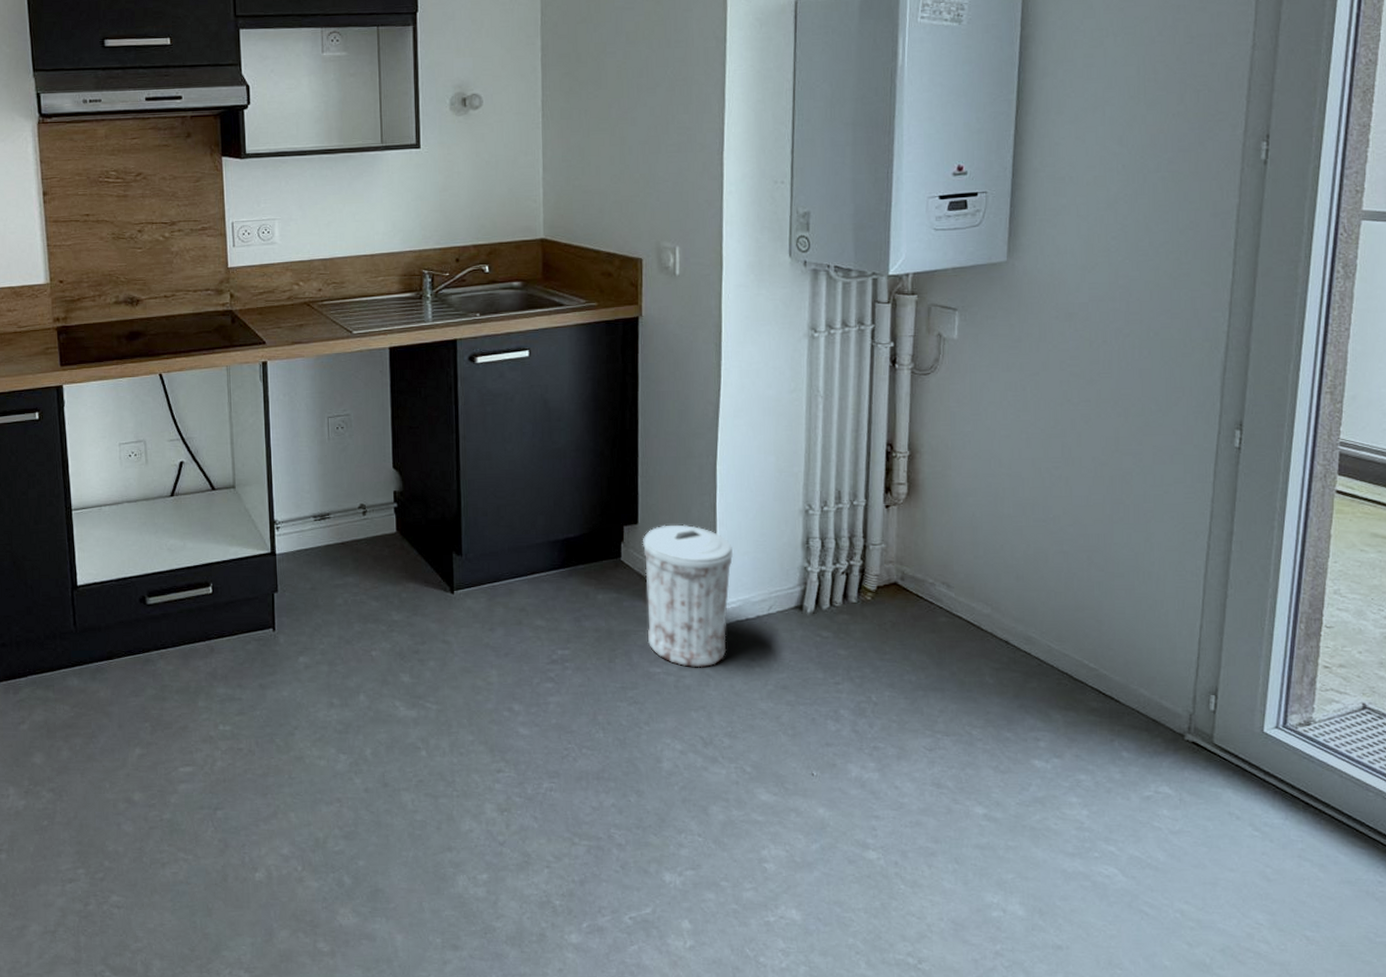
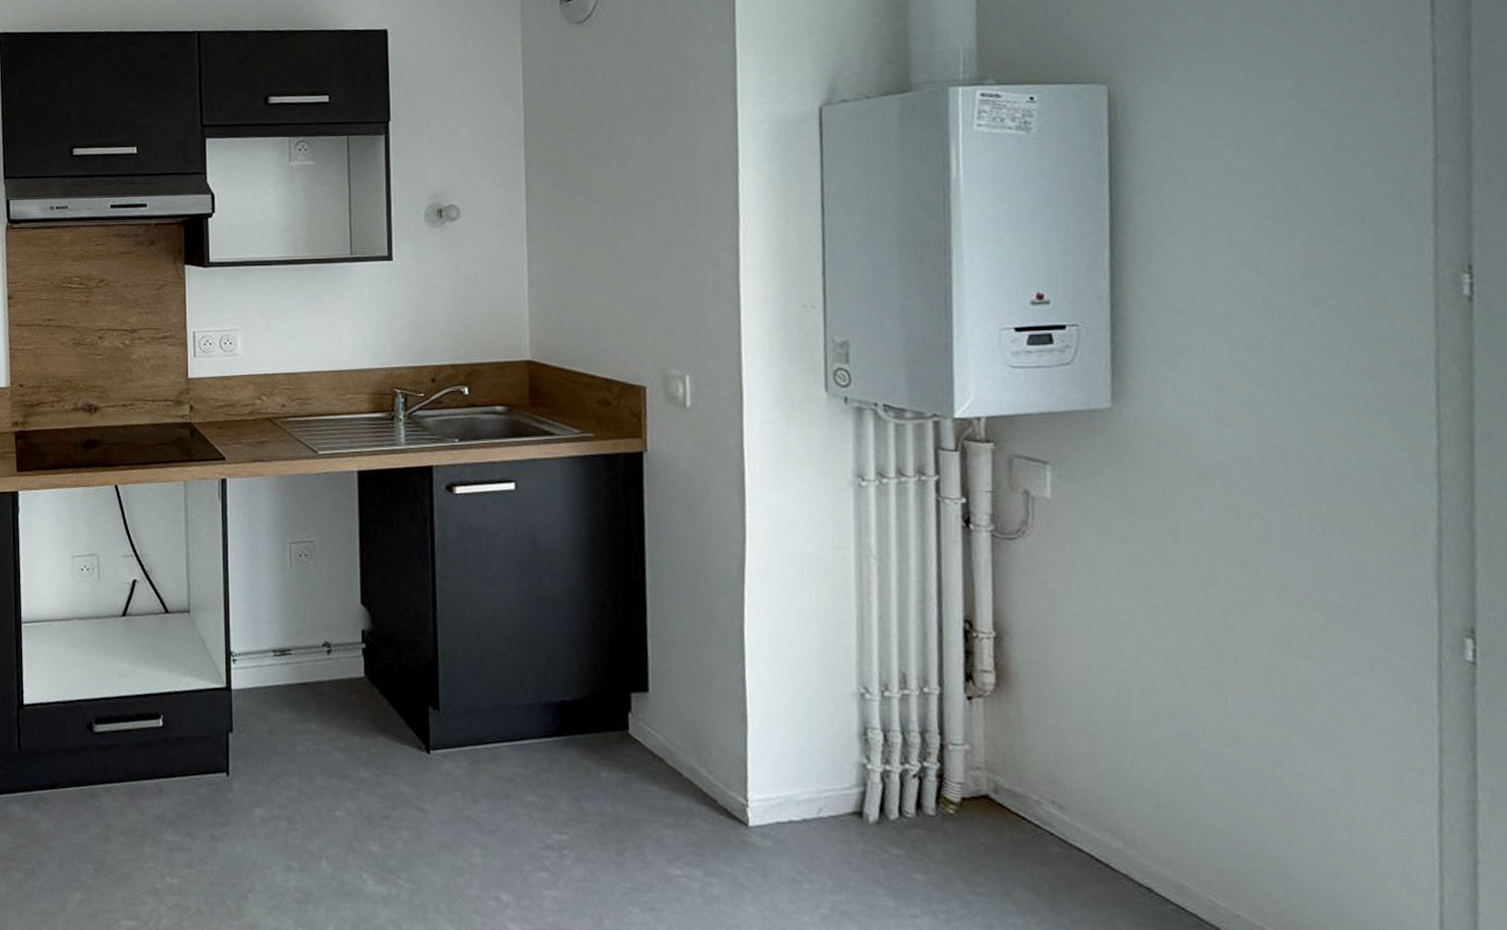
trash can: present [642,524,733,668] -> none [654,696,769,876]

